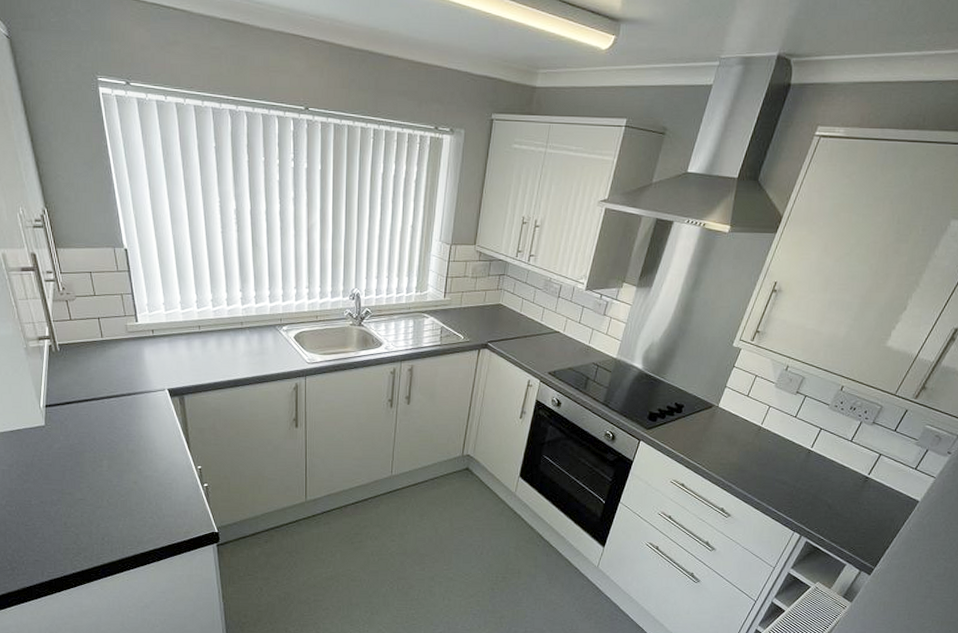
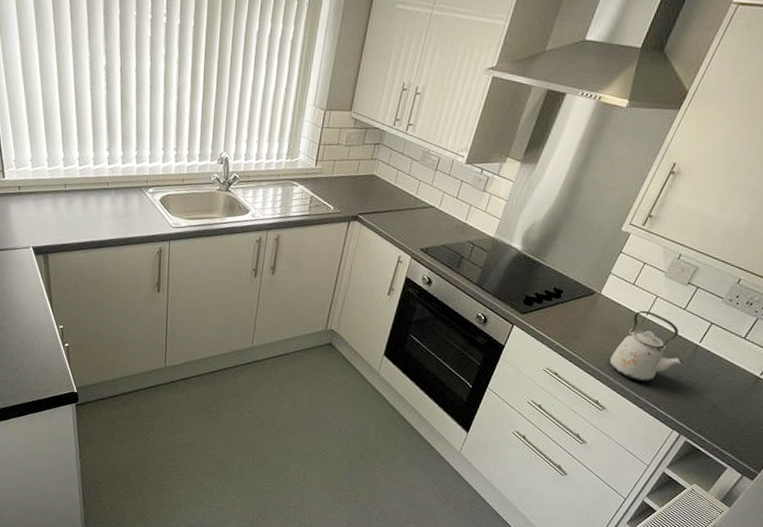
kettle: none [731,420,799,488] -> present [610,310,684,382]

